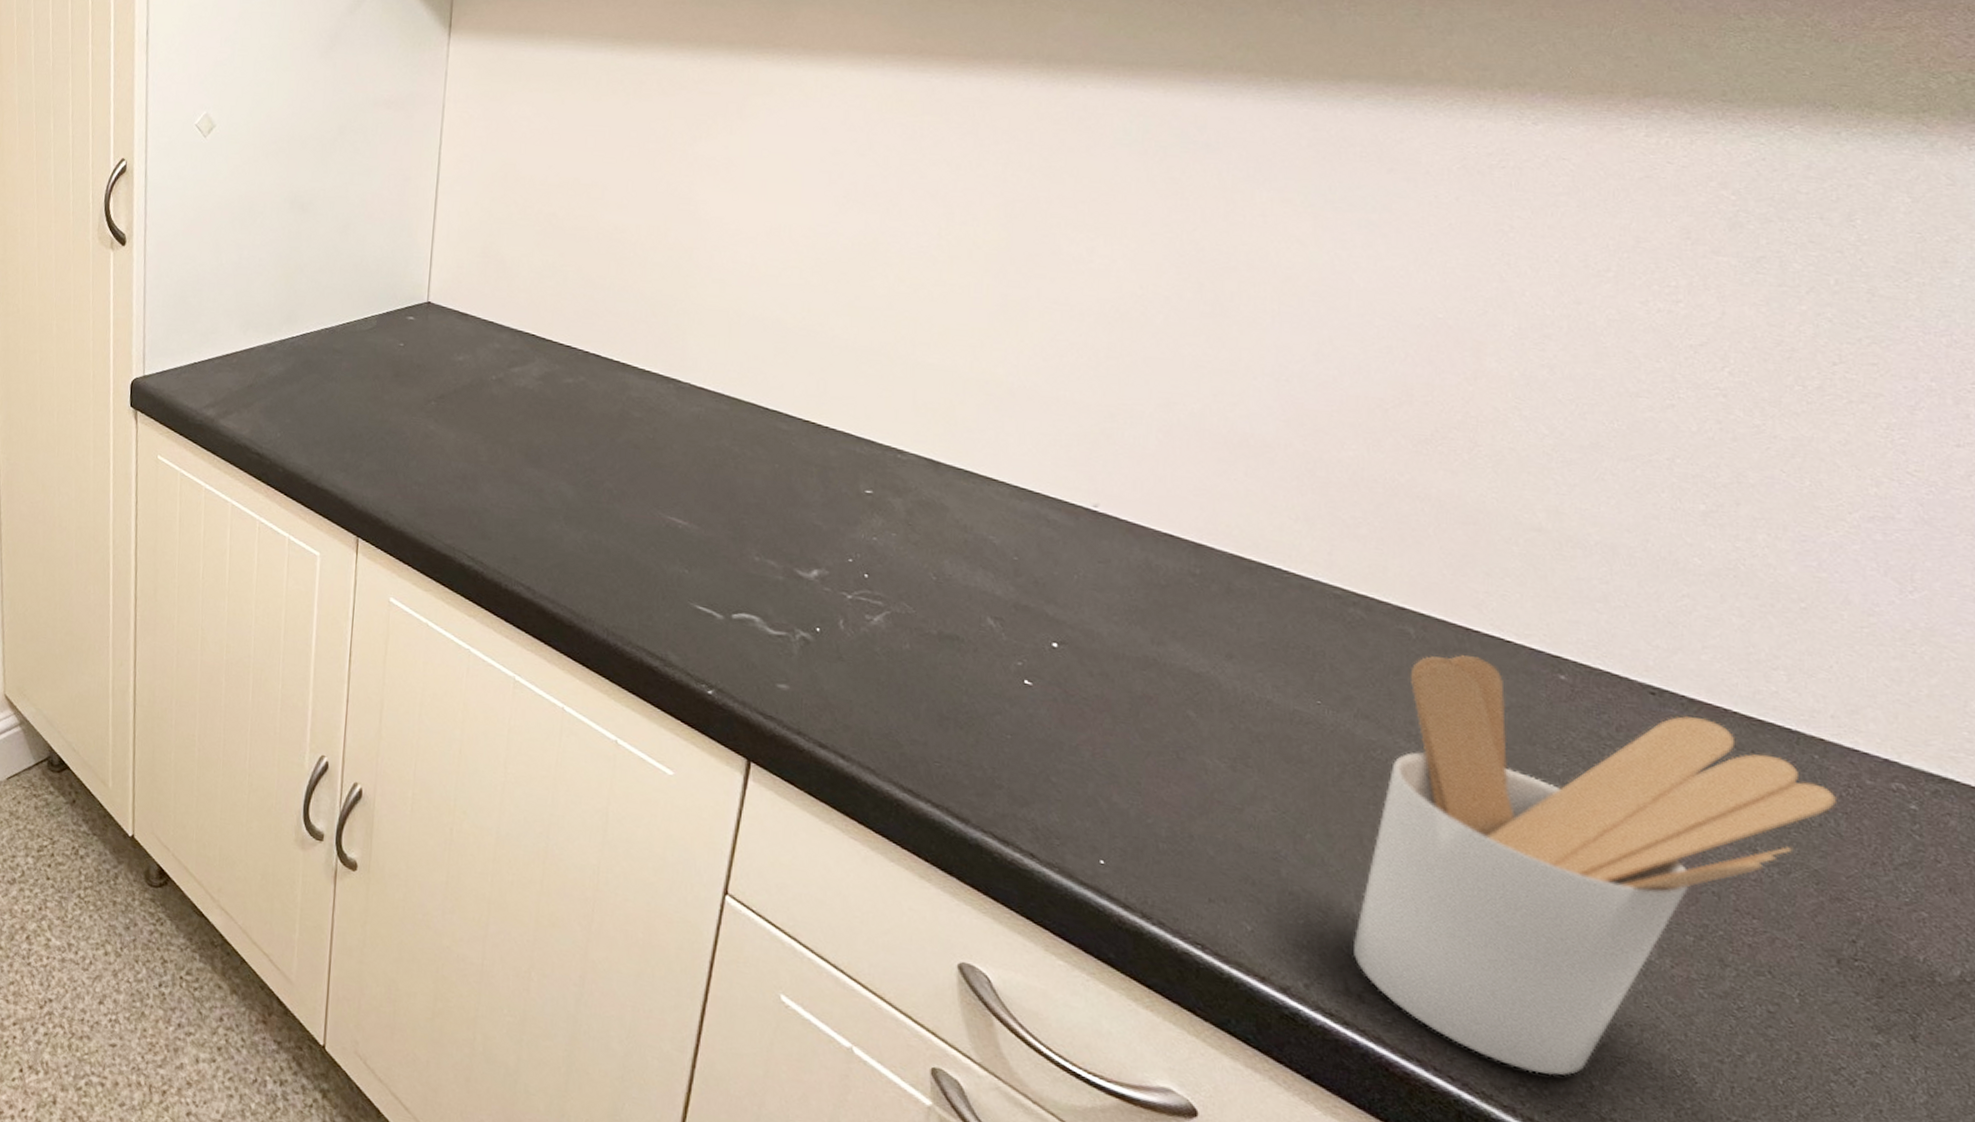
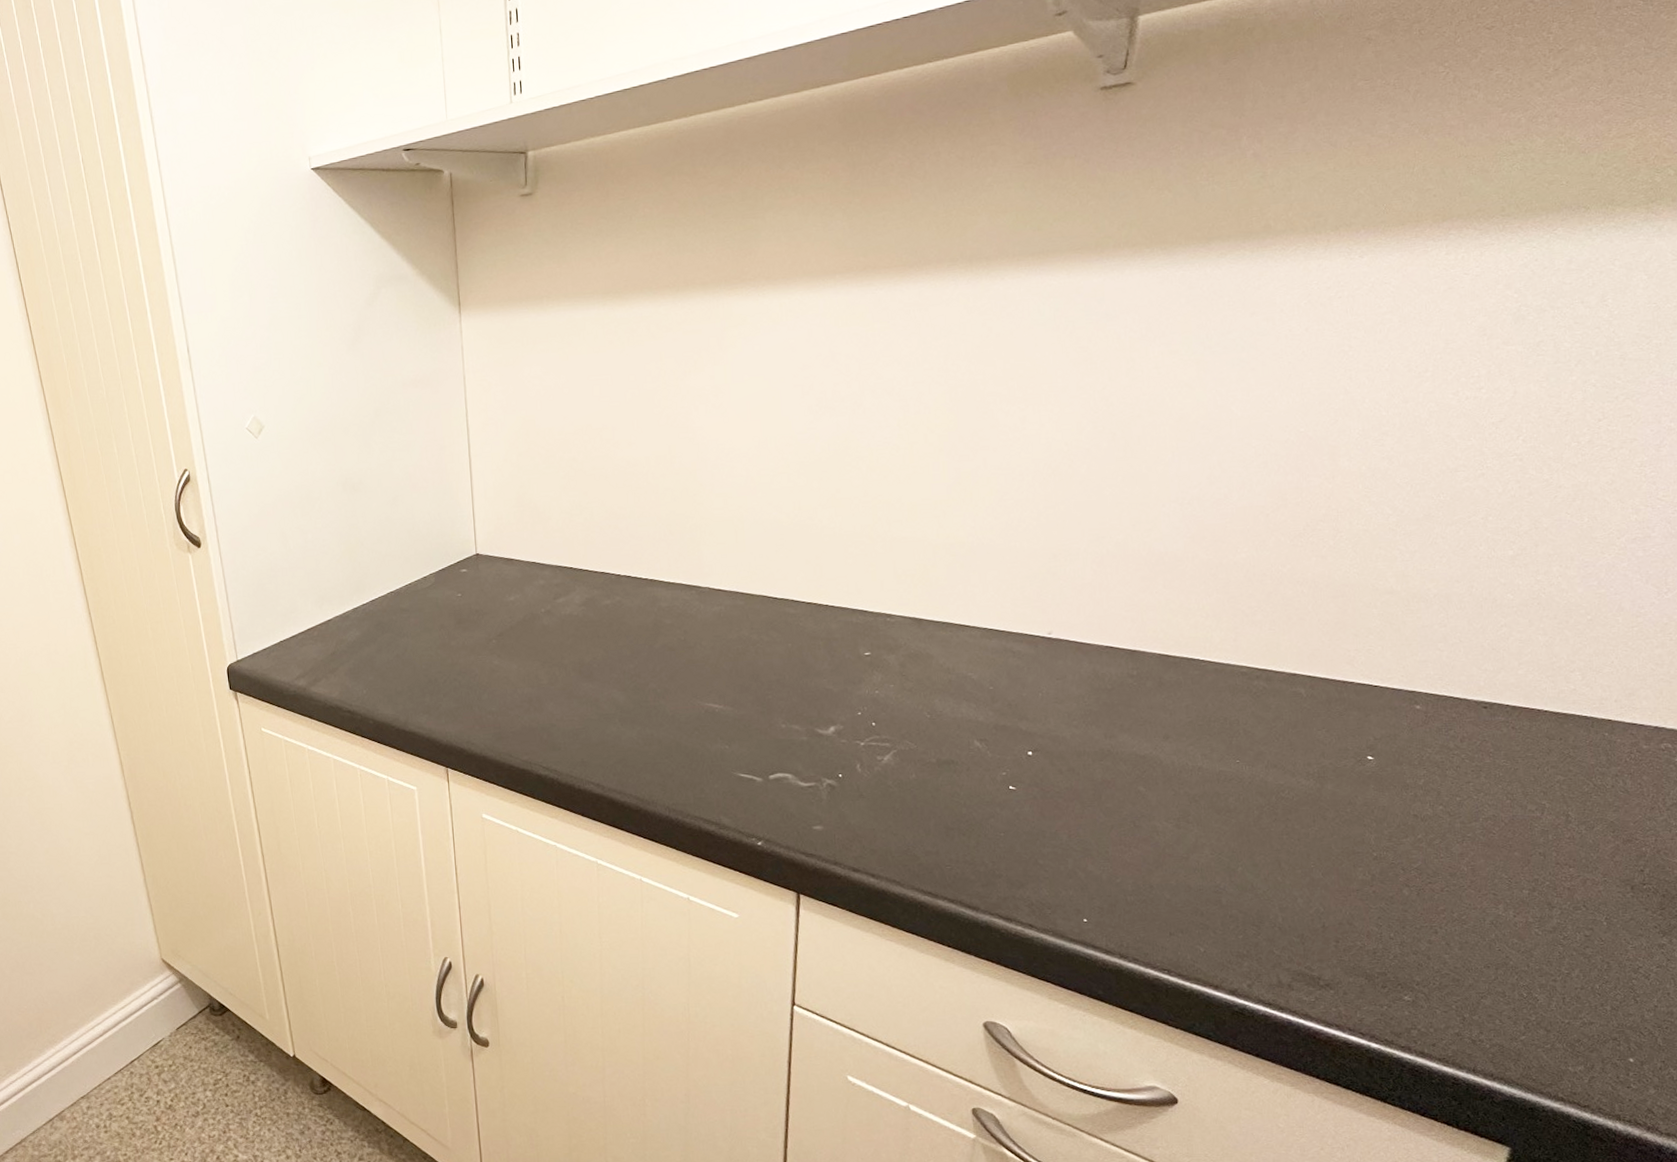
utensil holder: present [1352,655,1838,1076] -> none [1280,703,1624,1018]

